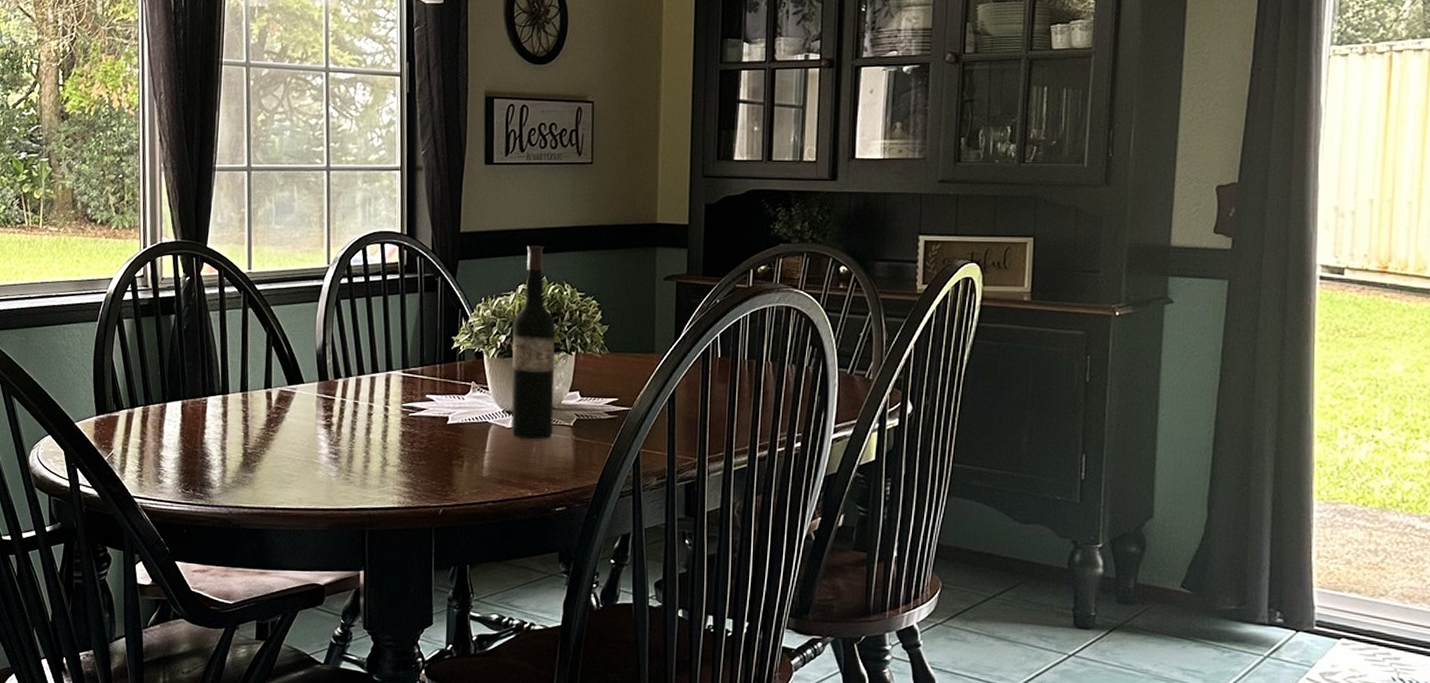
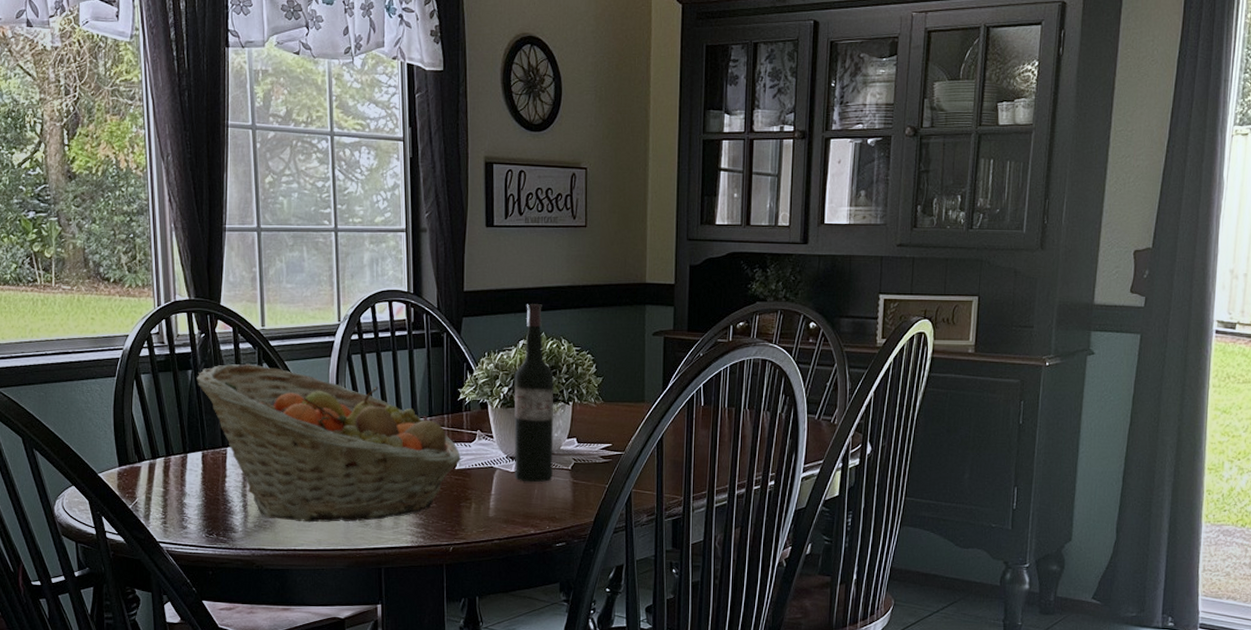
fruit basket: none [179,308,453,479] -> present [197,363,461,523]

